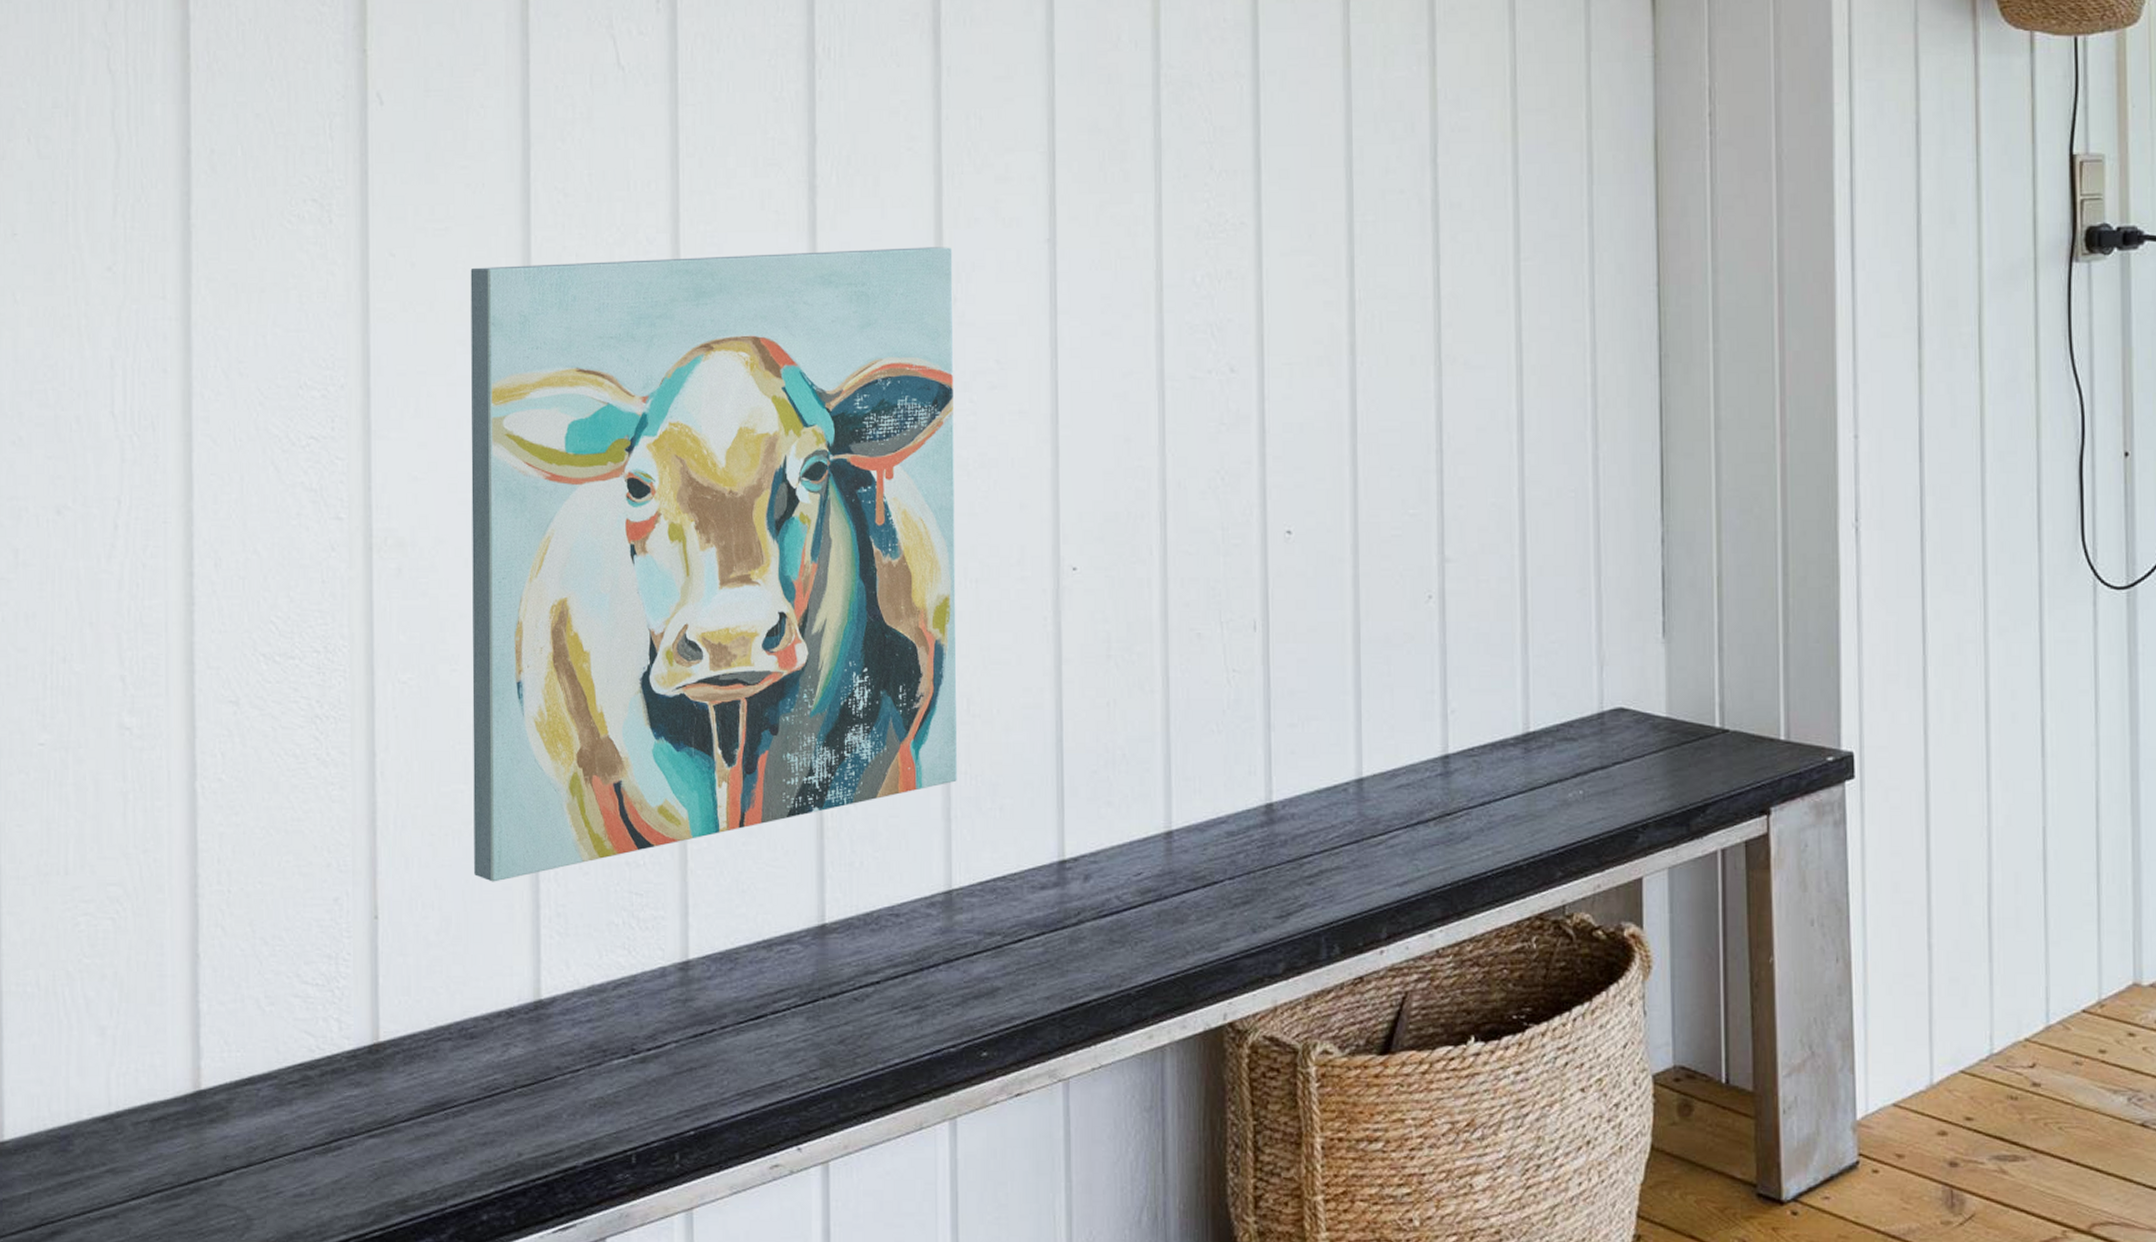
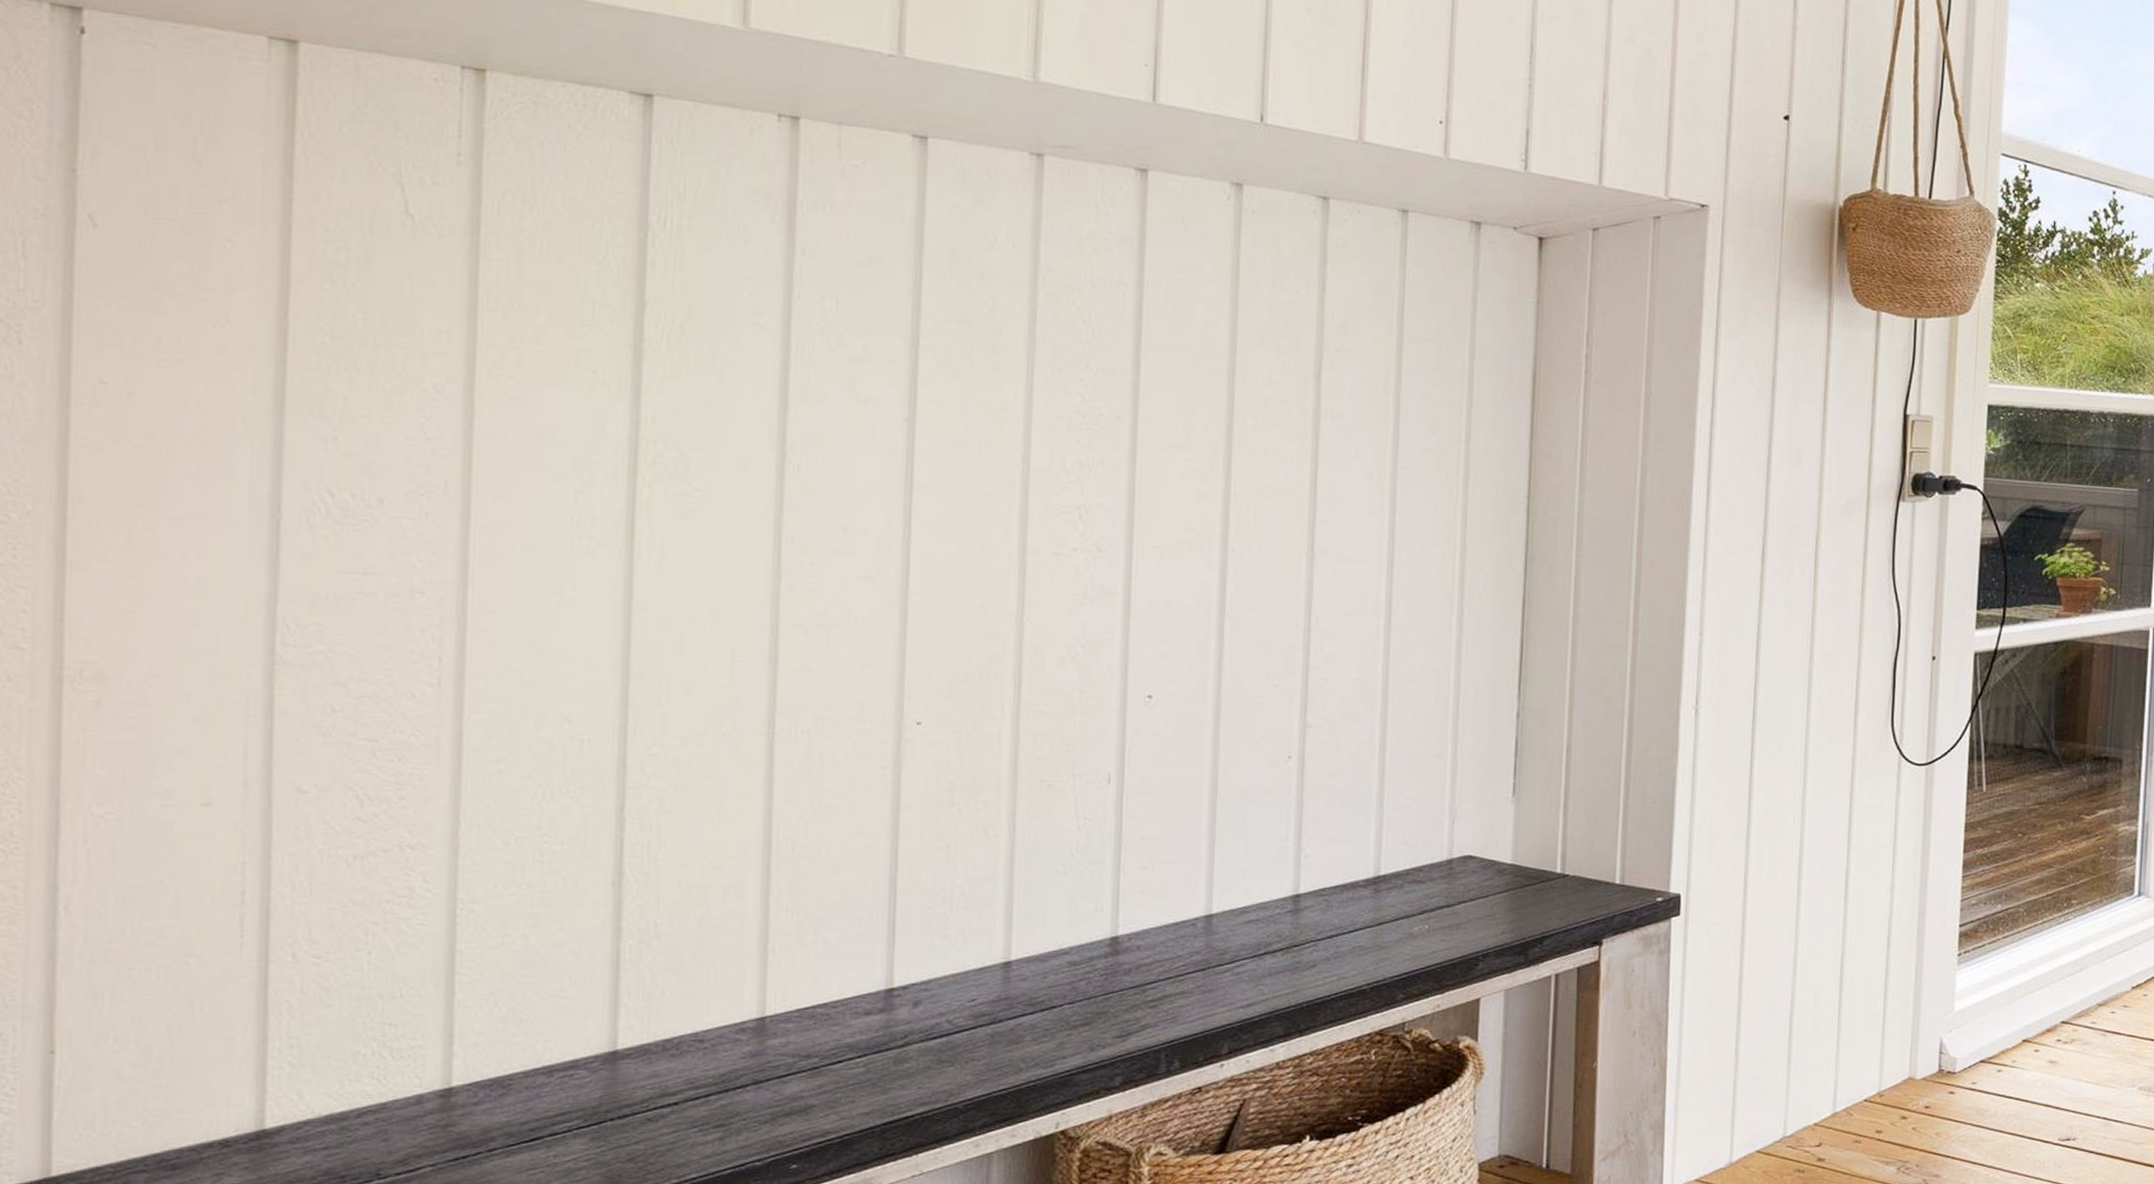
wall art: present [470,247,957,882] -> none [184,402,798,1015]

